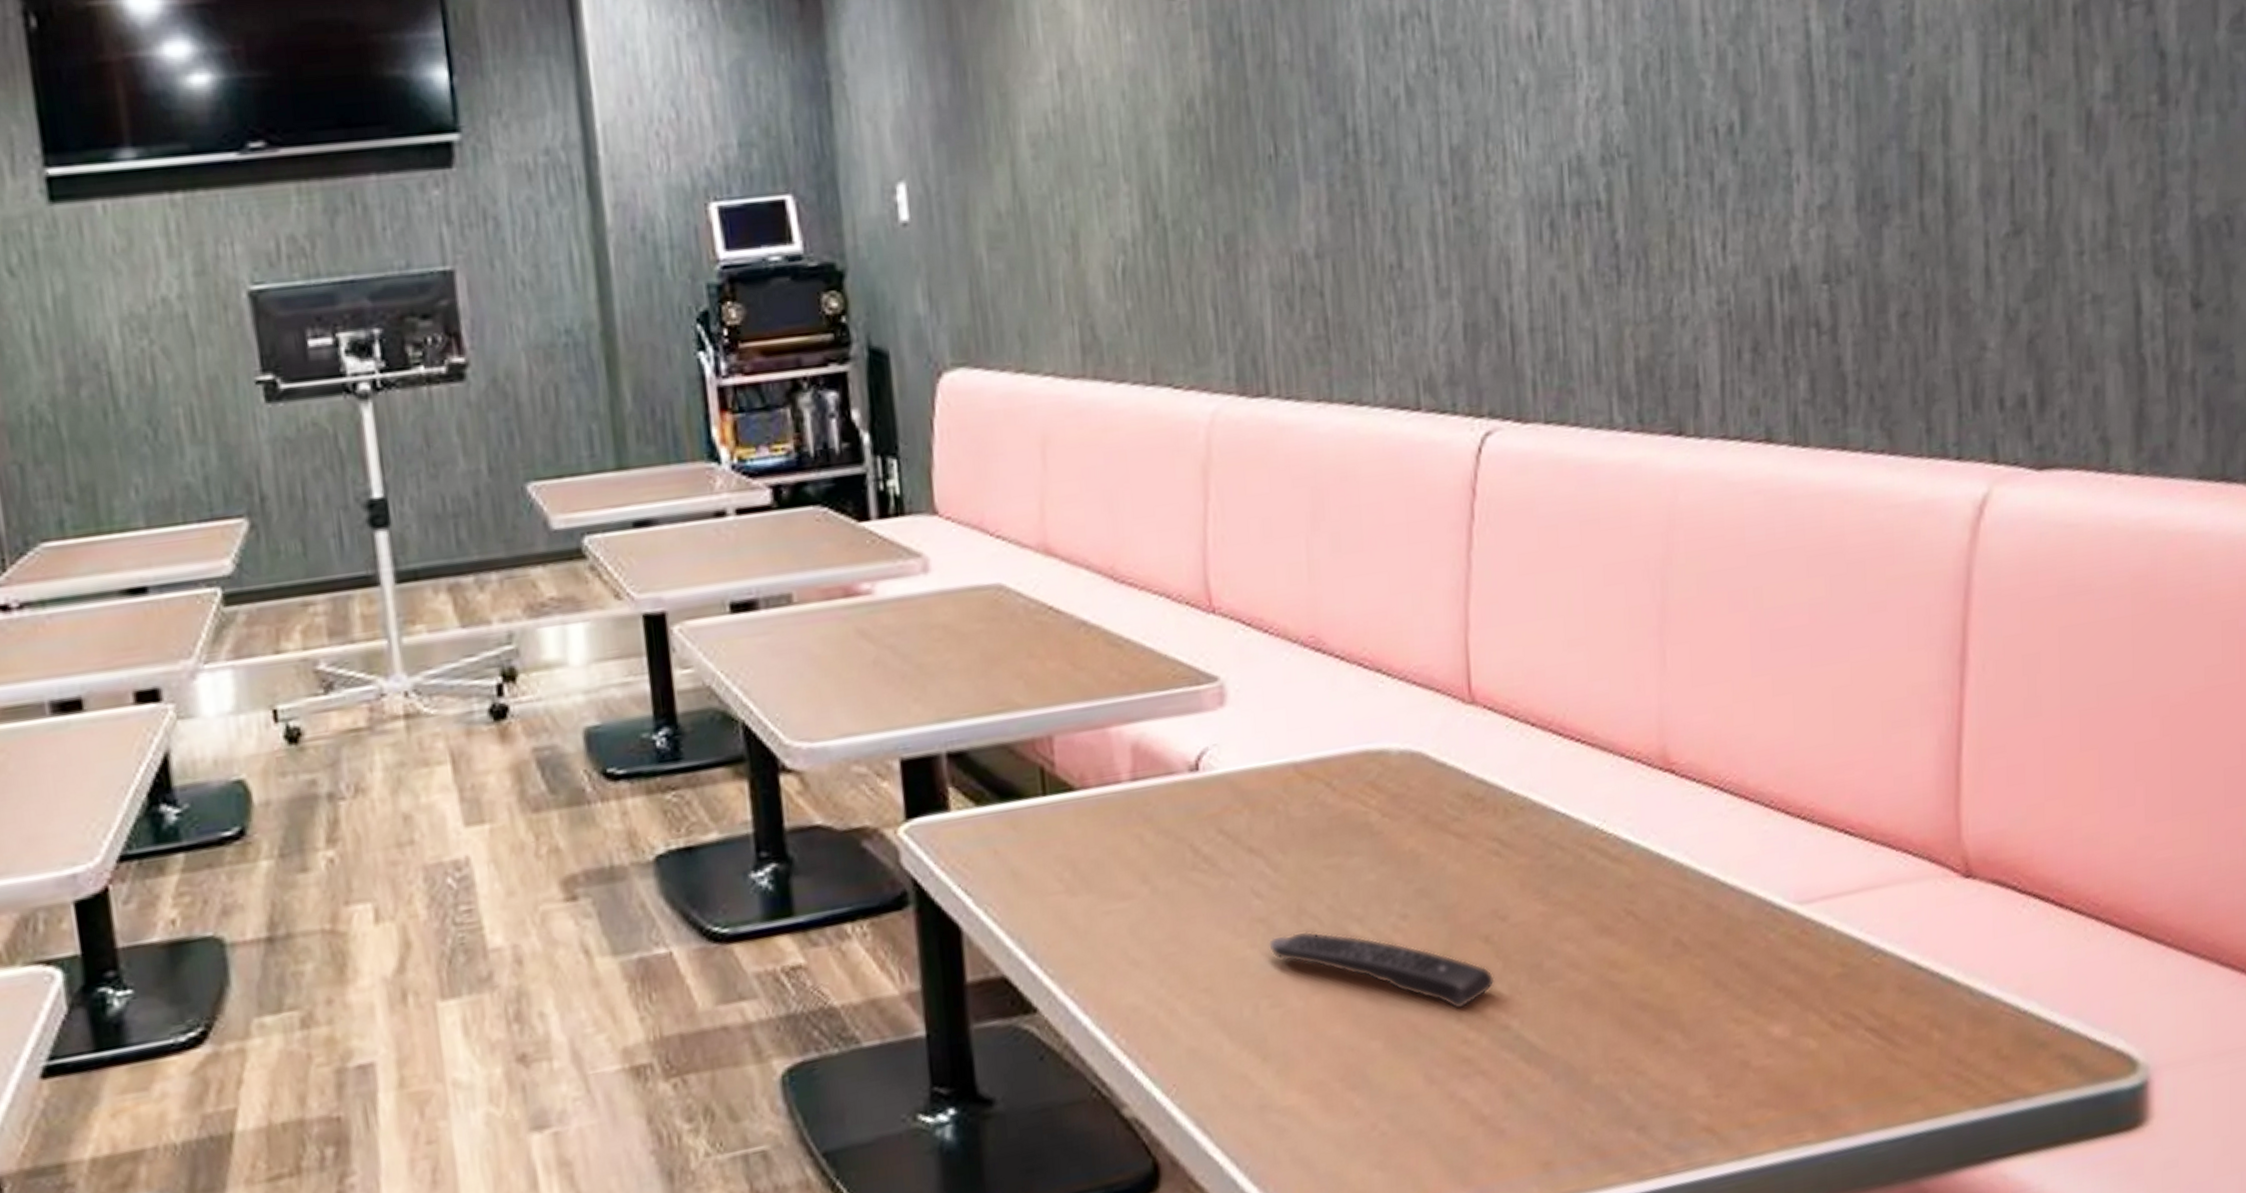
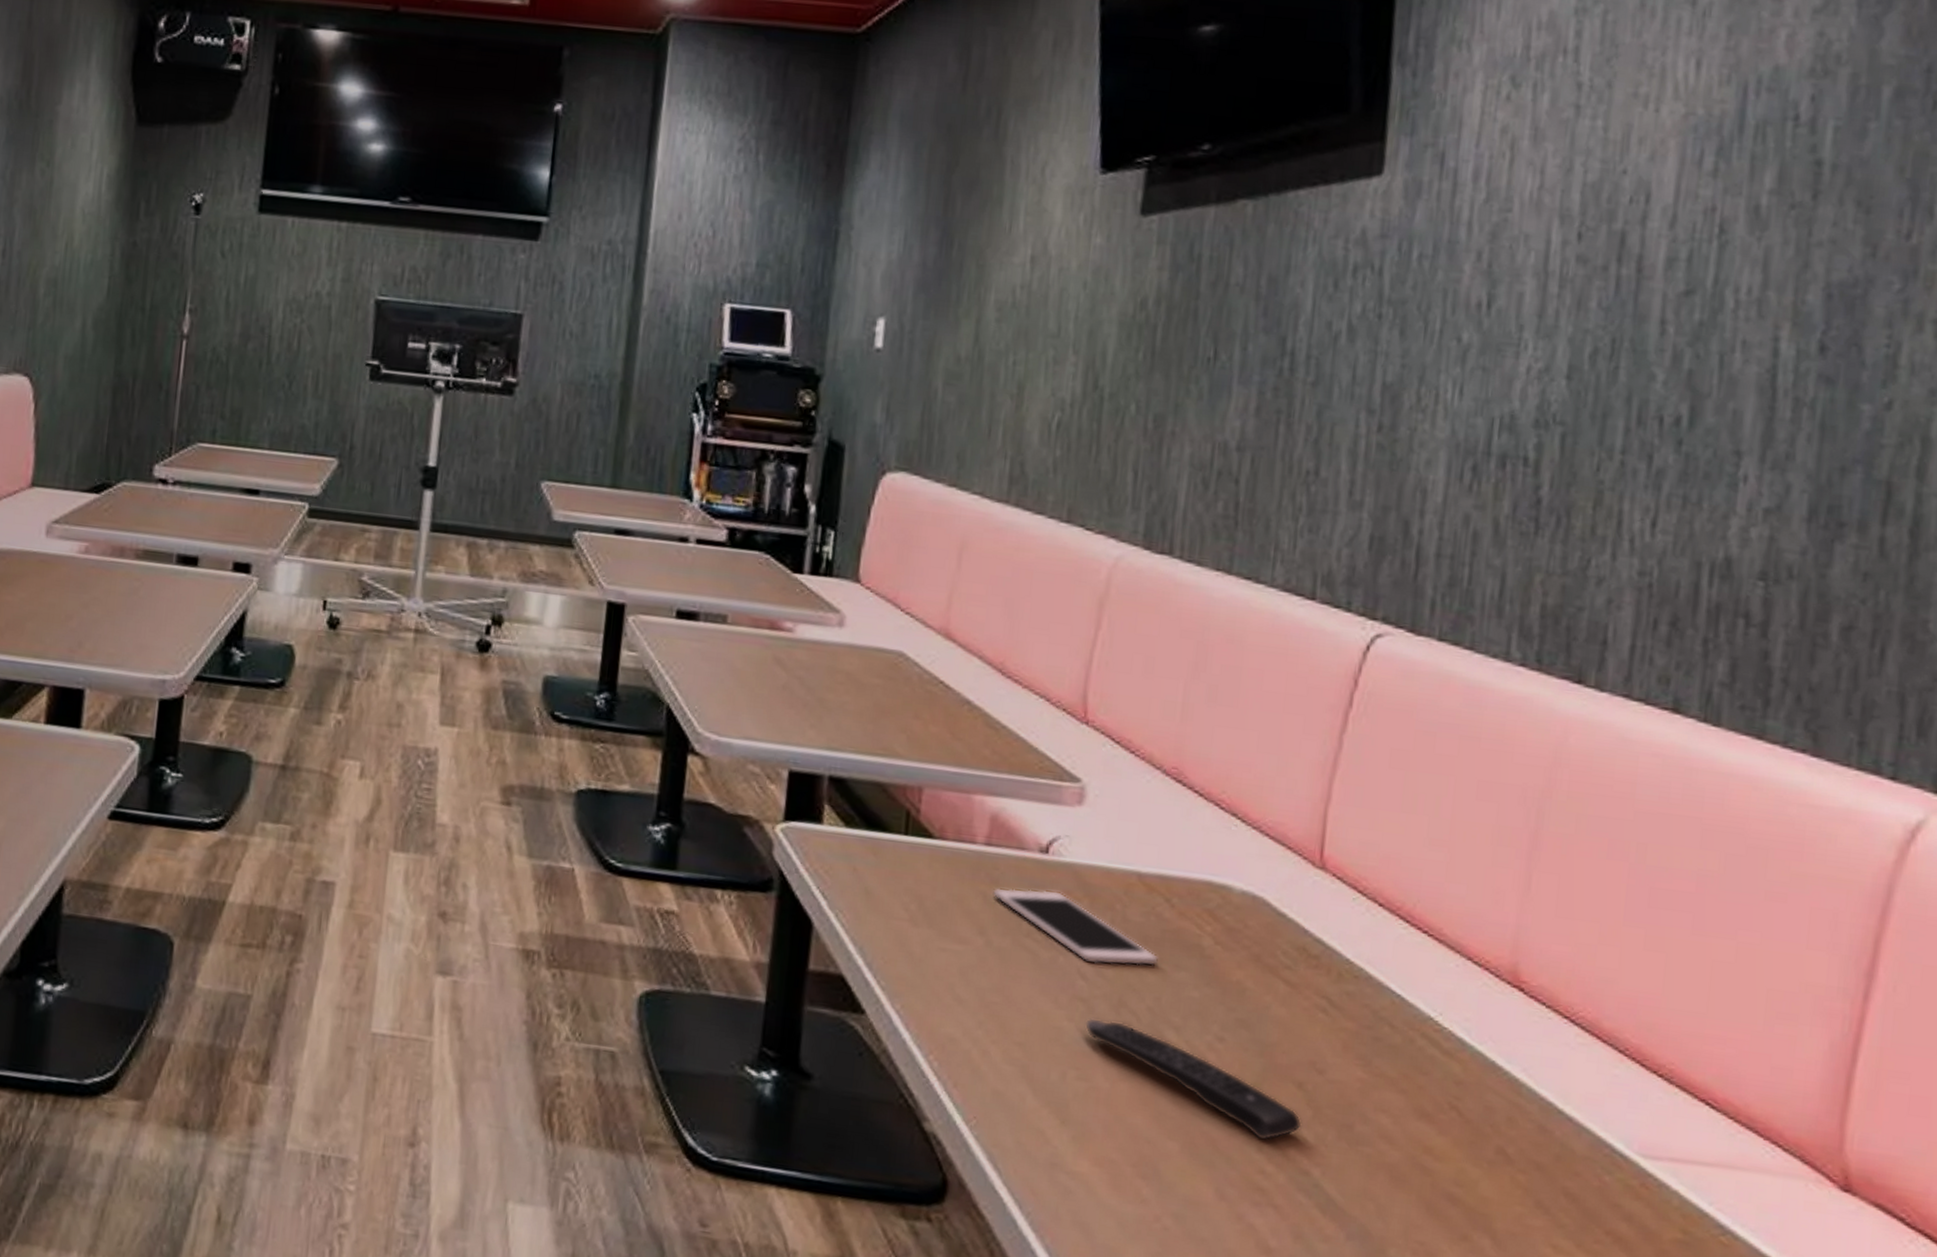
cell phone: none [1149,808,1331,878] -> present [993,887,1159,967]

